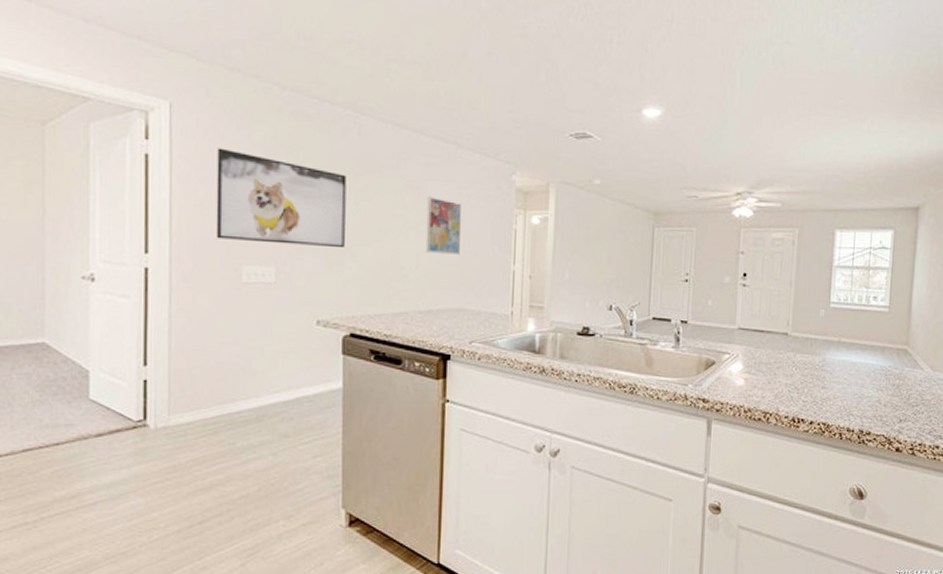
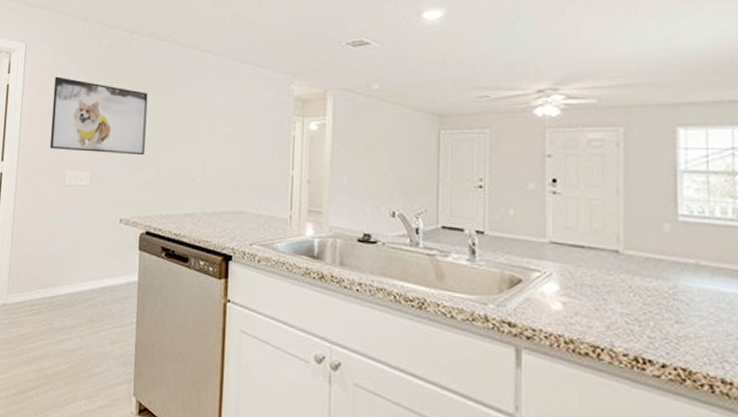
wall art: present [425,196,462,255] -> none [211,108,244,160]

